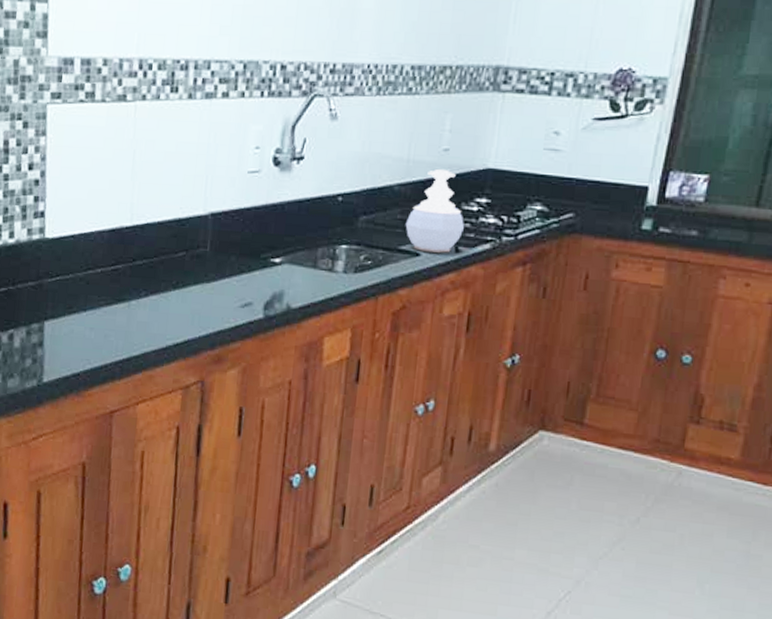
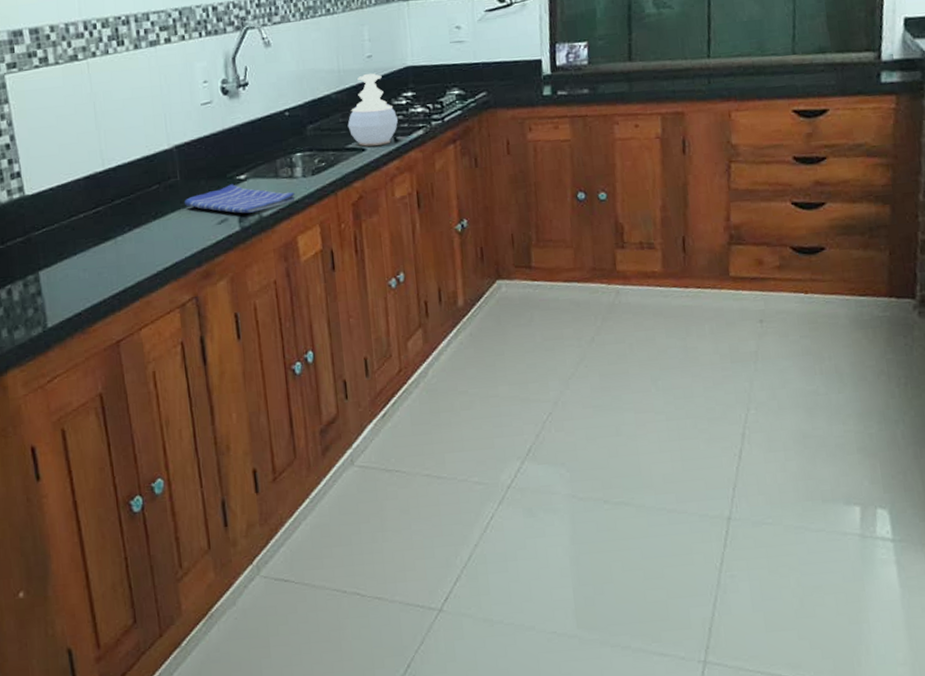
dish towel: none [210,266,331,302] -> present [185,184,296,214]

